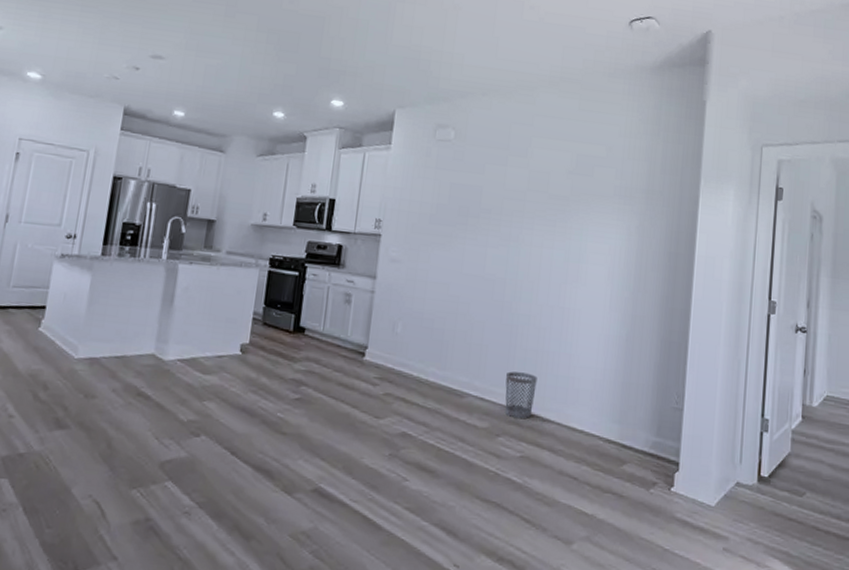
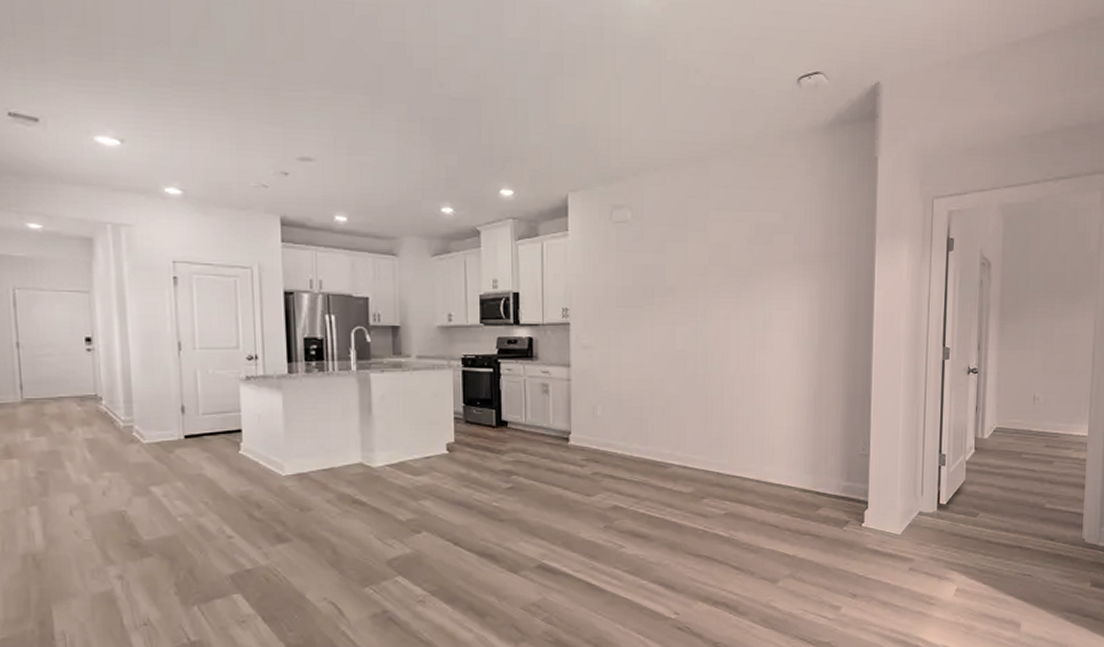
wastebasket: present [505,371,537,419] -> none [706,439,734,481]

